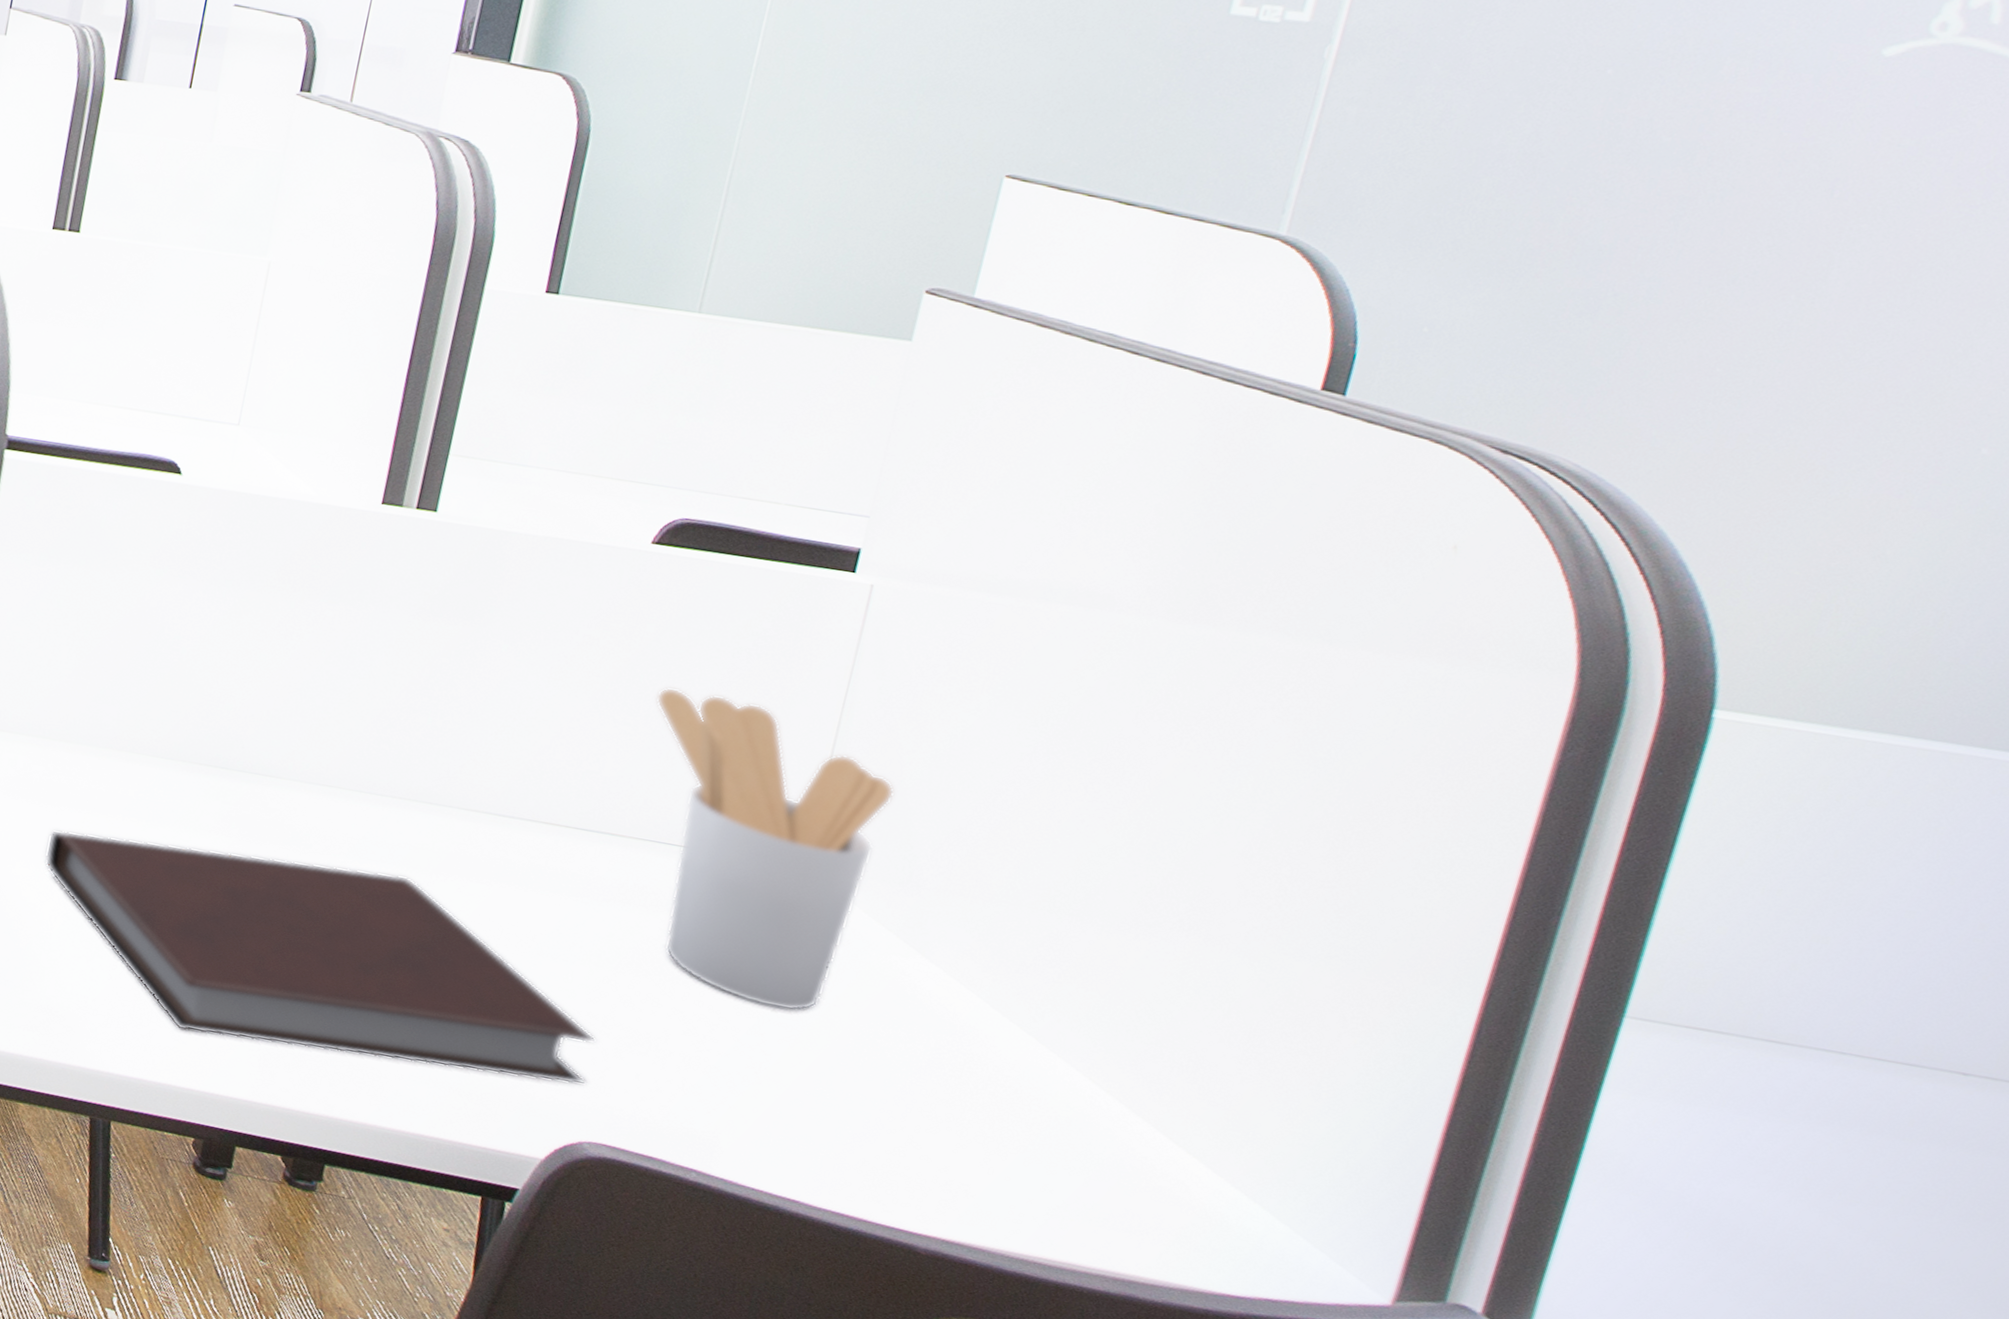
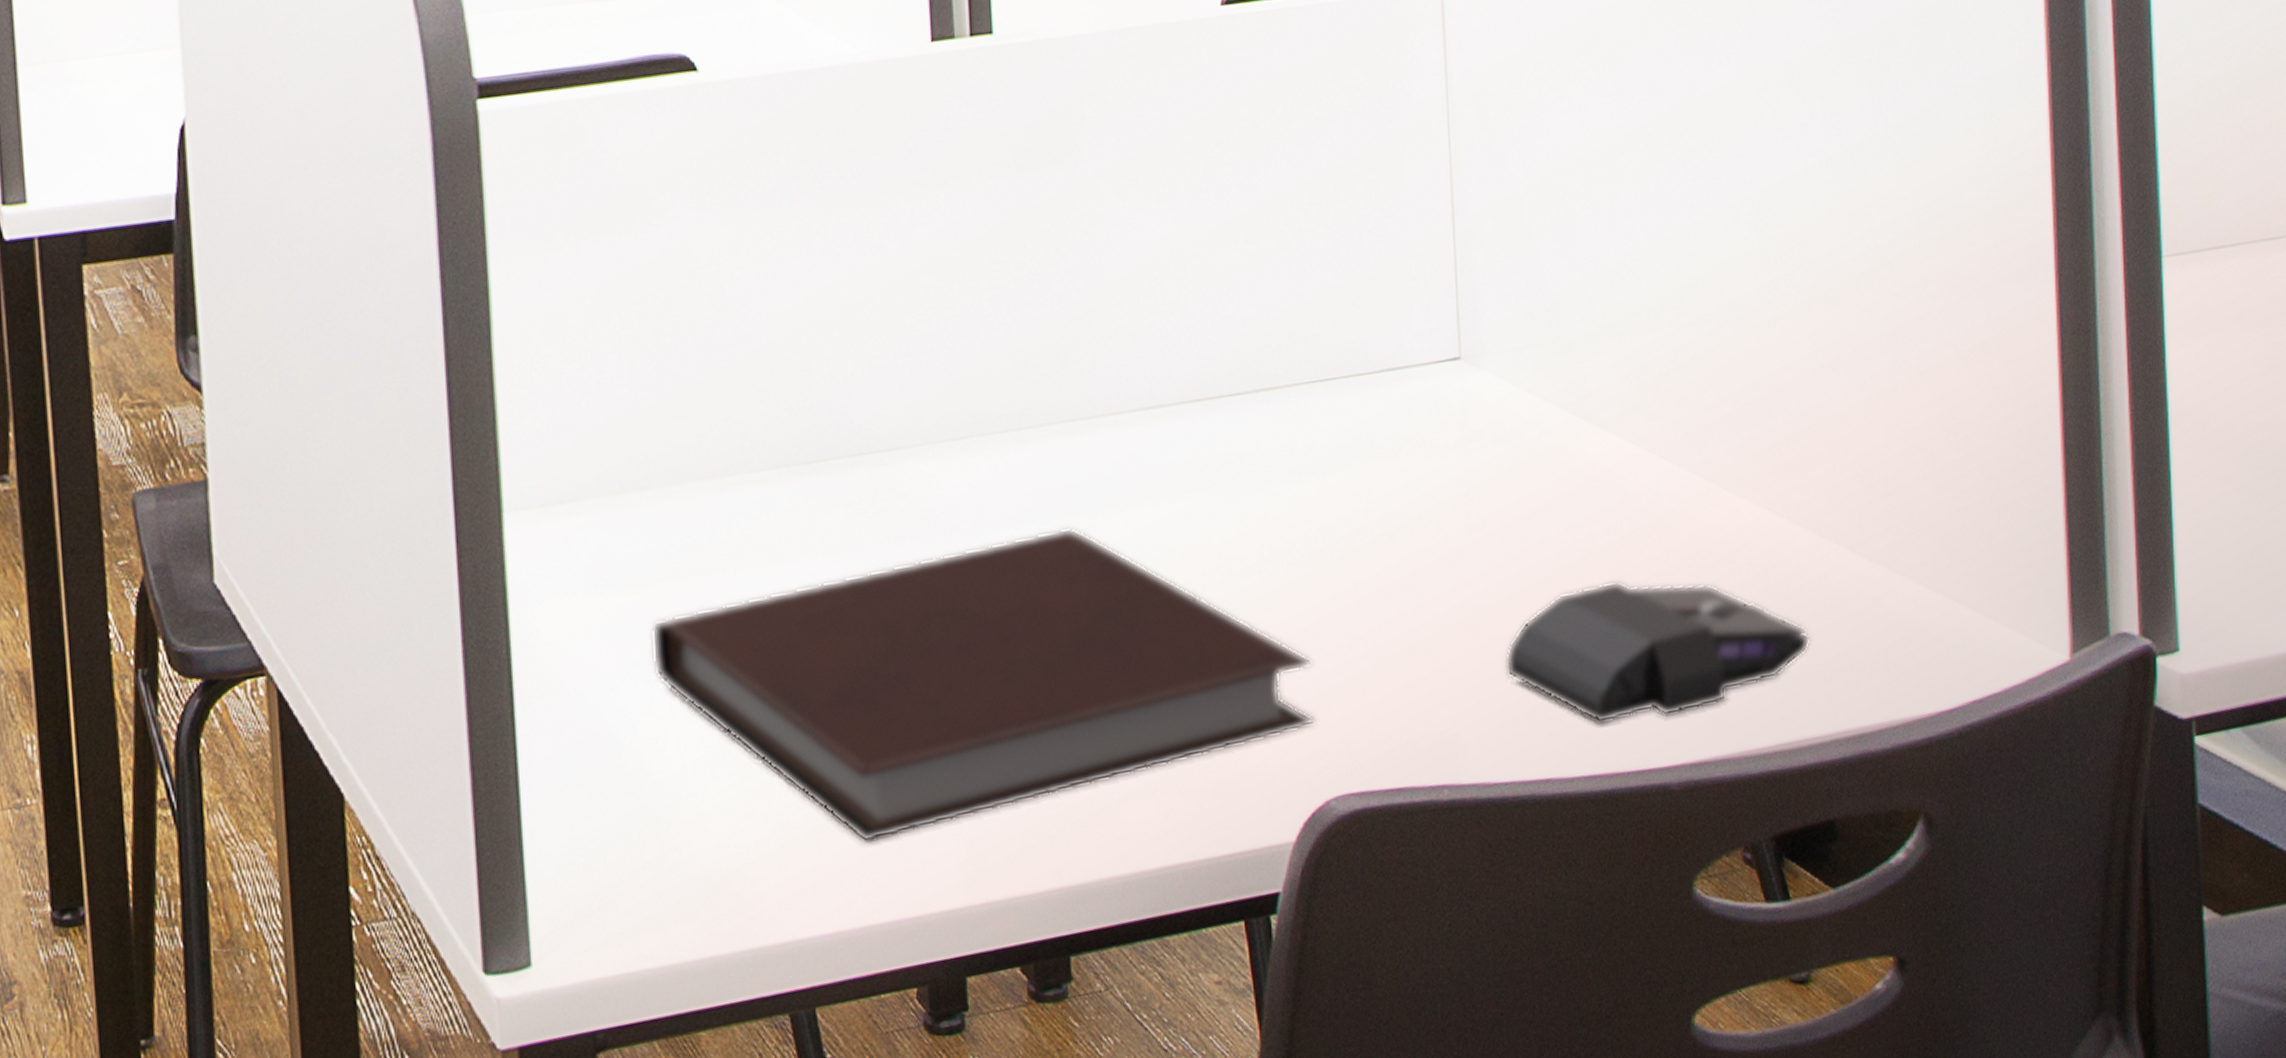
utensil holder: present [656,687,895,1011] -> none [1270,172,1521,549]
computer mouse: none [778,1071,1101,1207] -> present [1506,581,1811,724]

